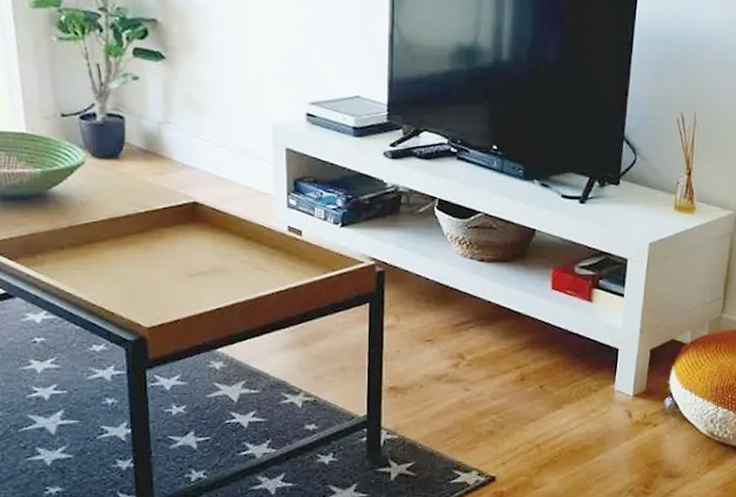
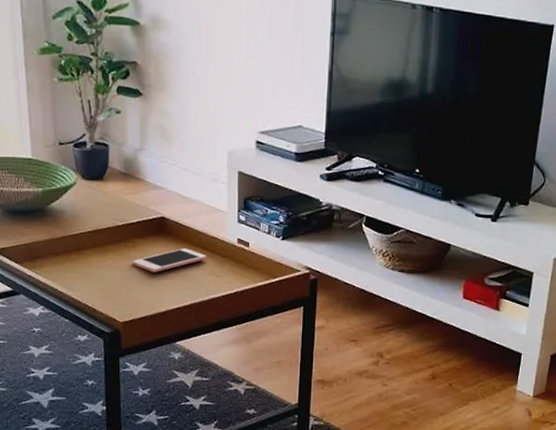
cell phone: none [158,238,251,267] -> present [132,248,207,272]

